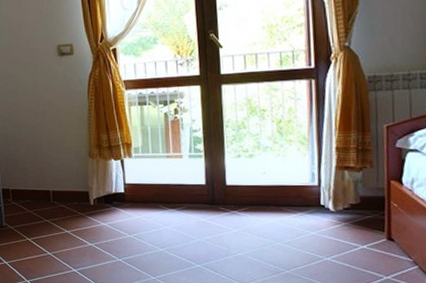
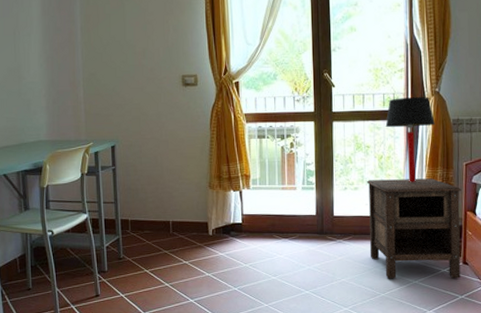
nightstand: none [263,143,385,257] -> present [366,178,461,279]
table lamp: none [283,52,345,148] -> present [385,97,435,182]

